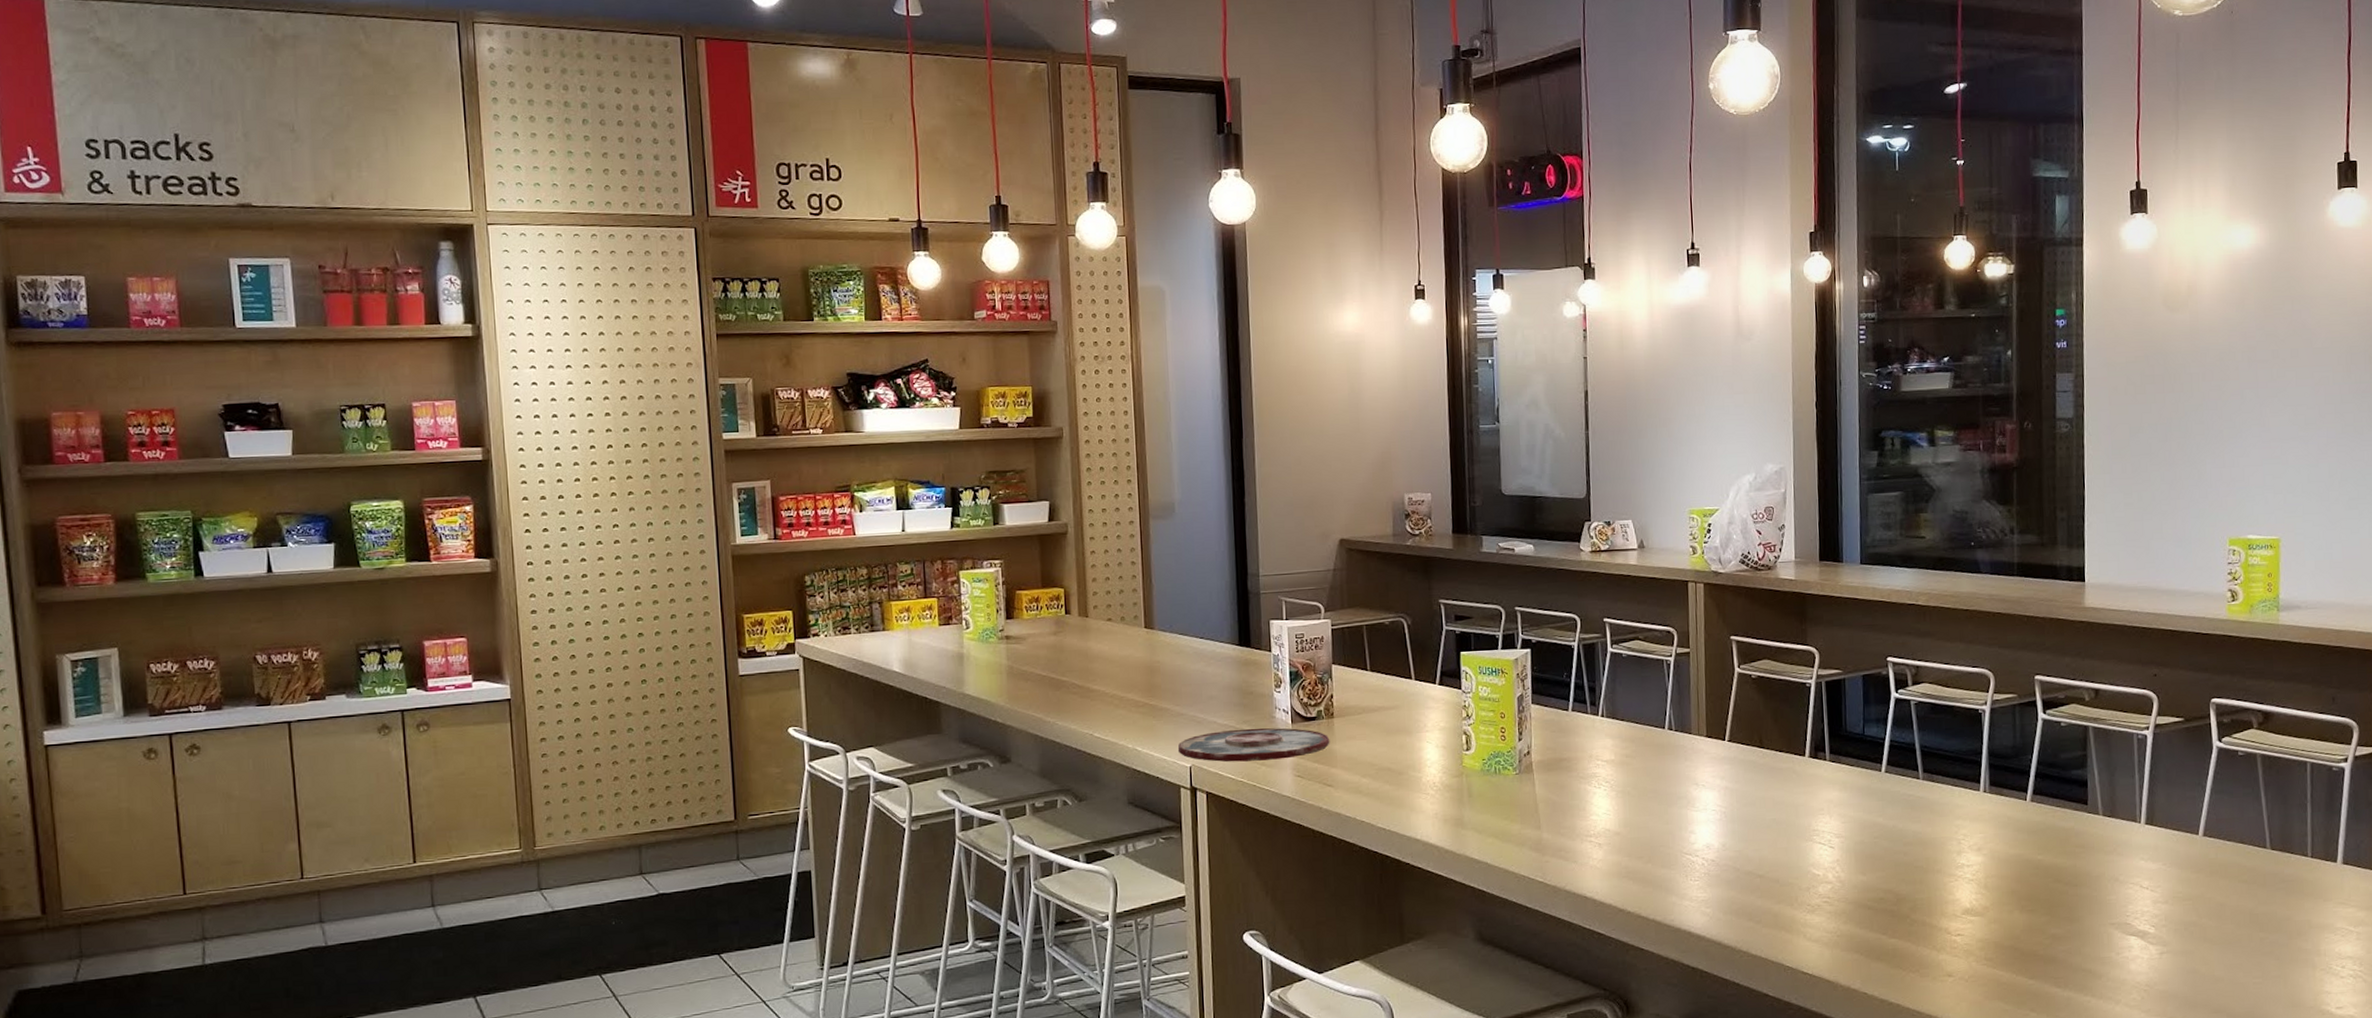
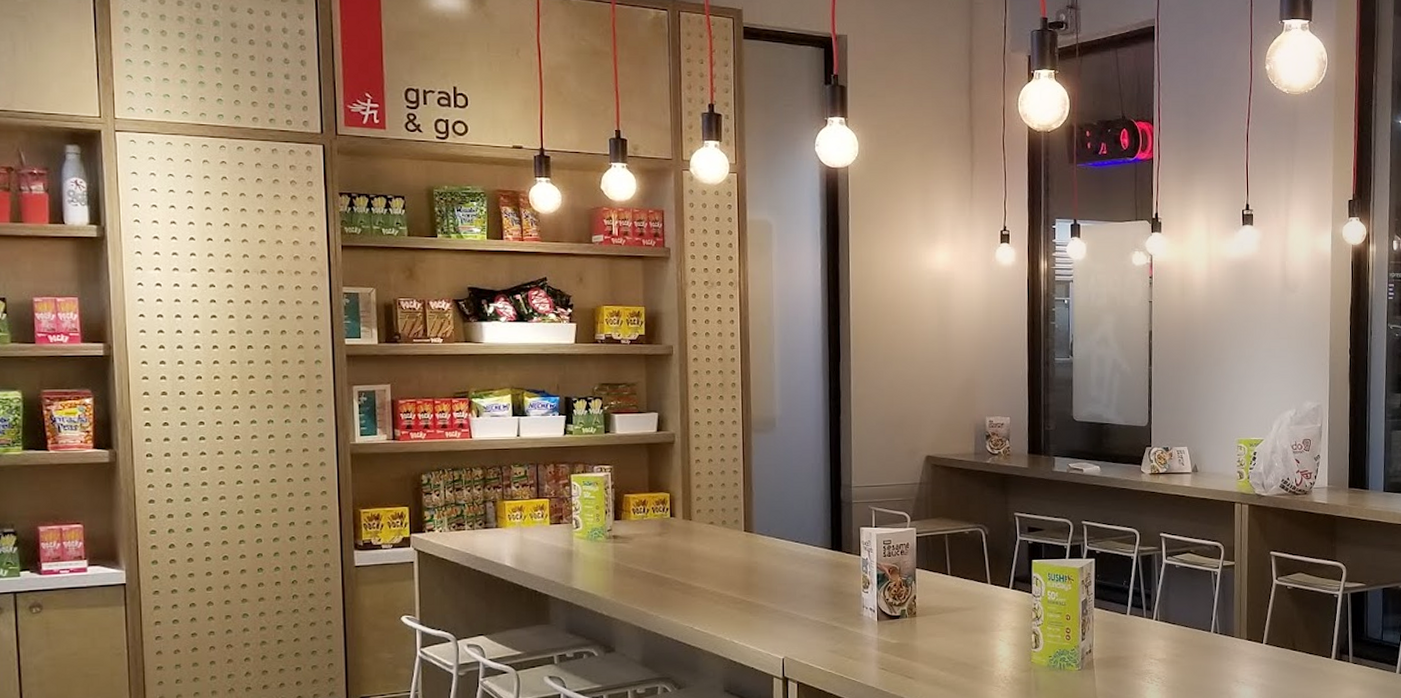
plate: present [1177,727,1330,762] -> none [771,624,912,655]

